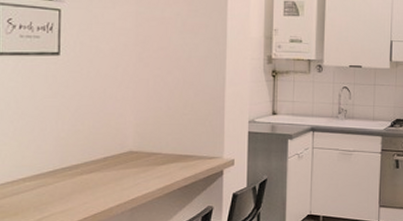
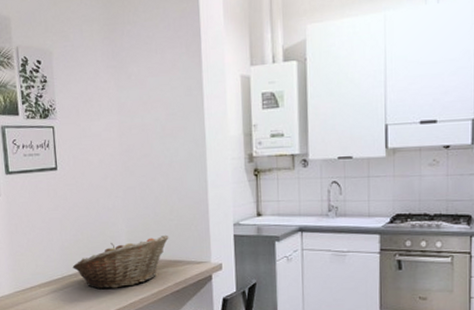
fruit basket: none [67,129,181,184] -> present [72,234,169,290]

